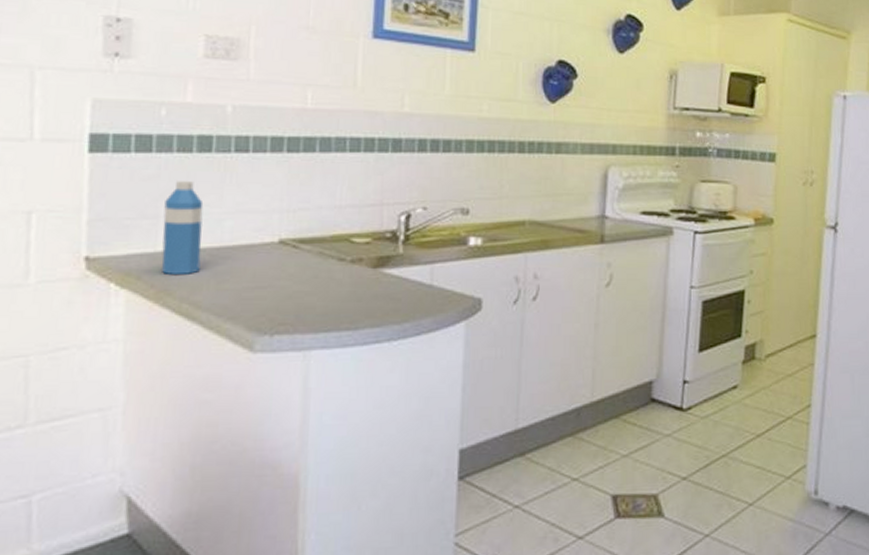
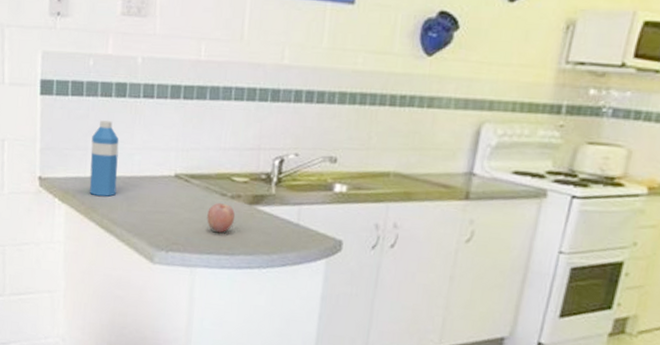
fruit: none [322,268,356,304] -> present [207,202,235,233]

